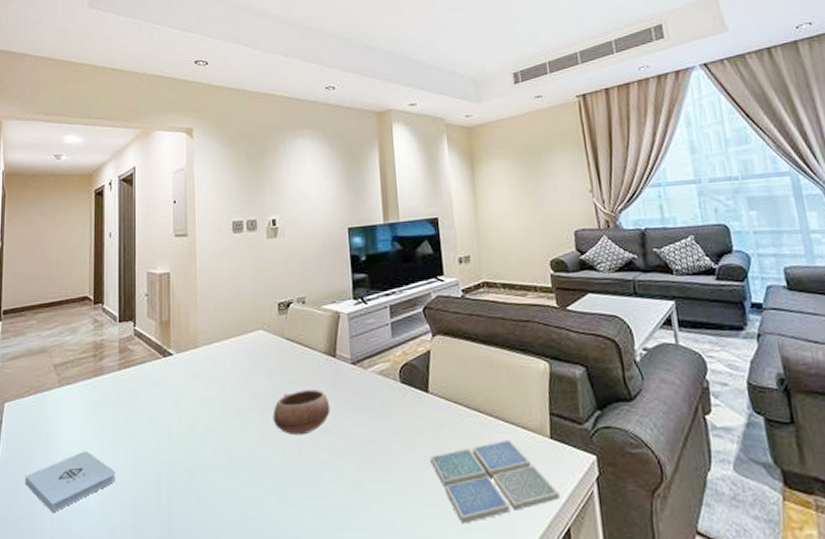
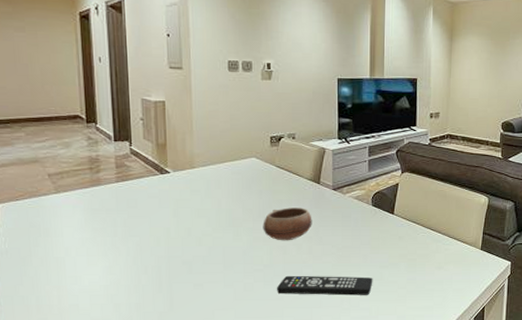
notepad: present [24,451,115,513] -> none [27,247,118,294]
remote control: none [291,483,411,512] -> present [276,275,373,296]
drink coaster: present [430,439,561,524] -> none [390,249,481,304]

